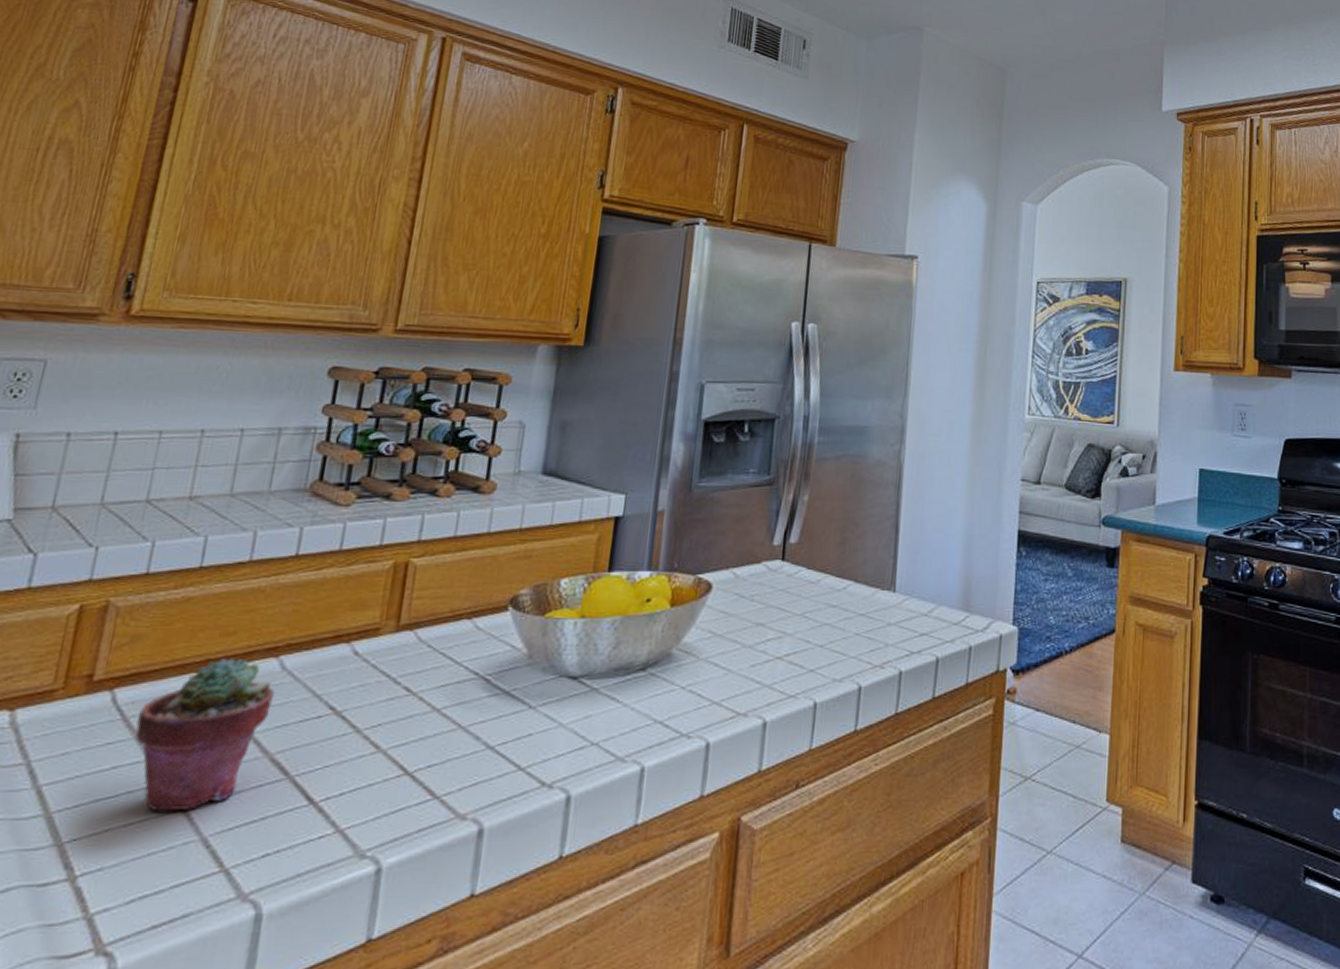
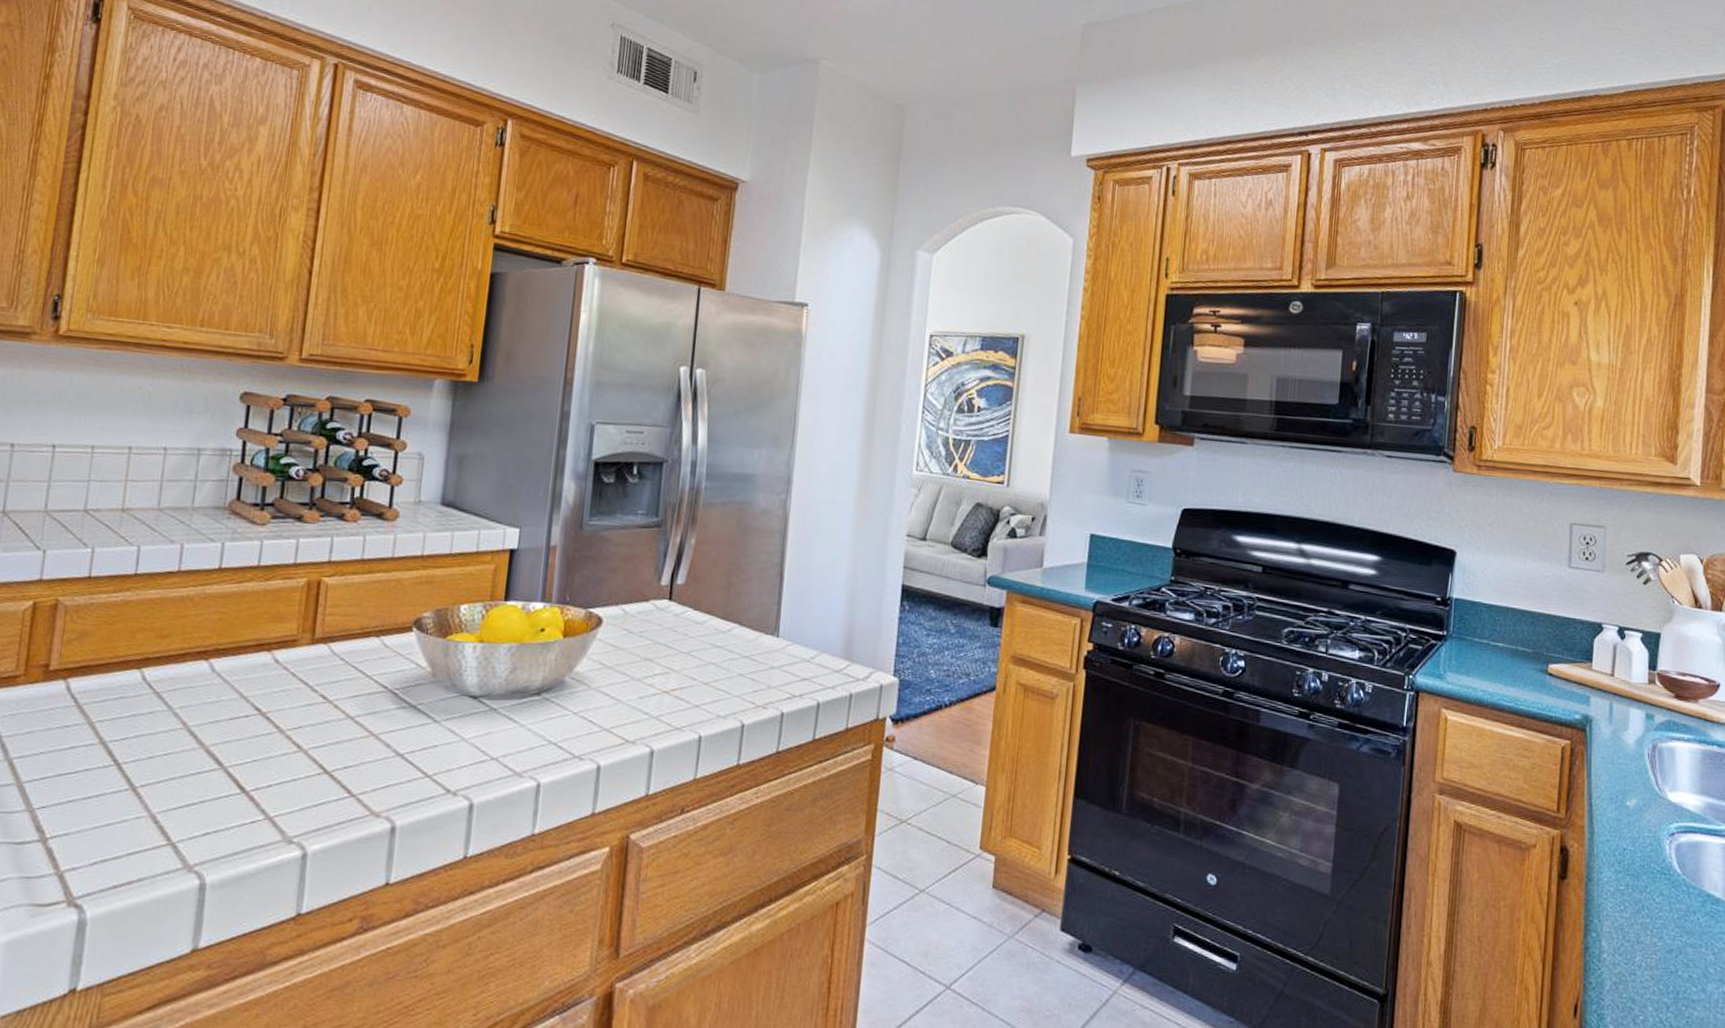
potted succulent: present [135,658,274,812] -> none [88,658,206,790]

